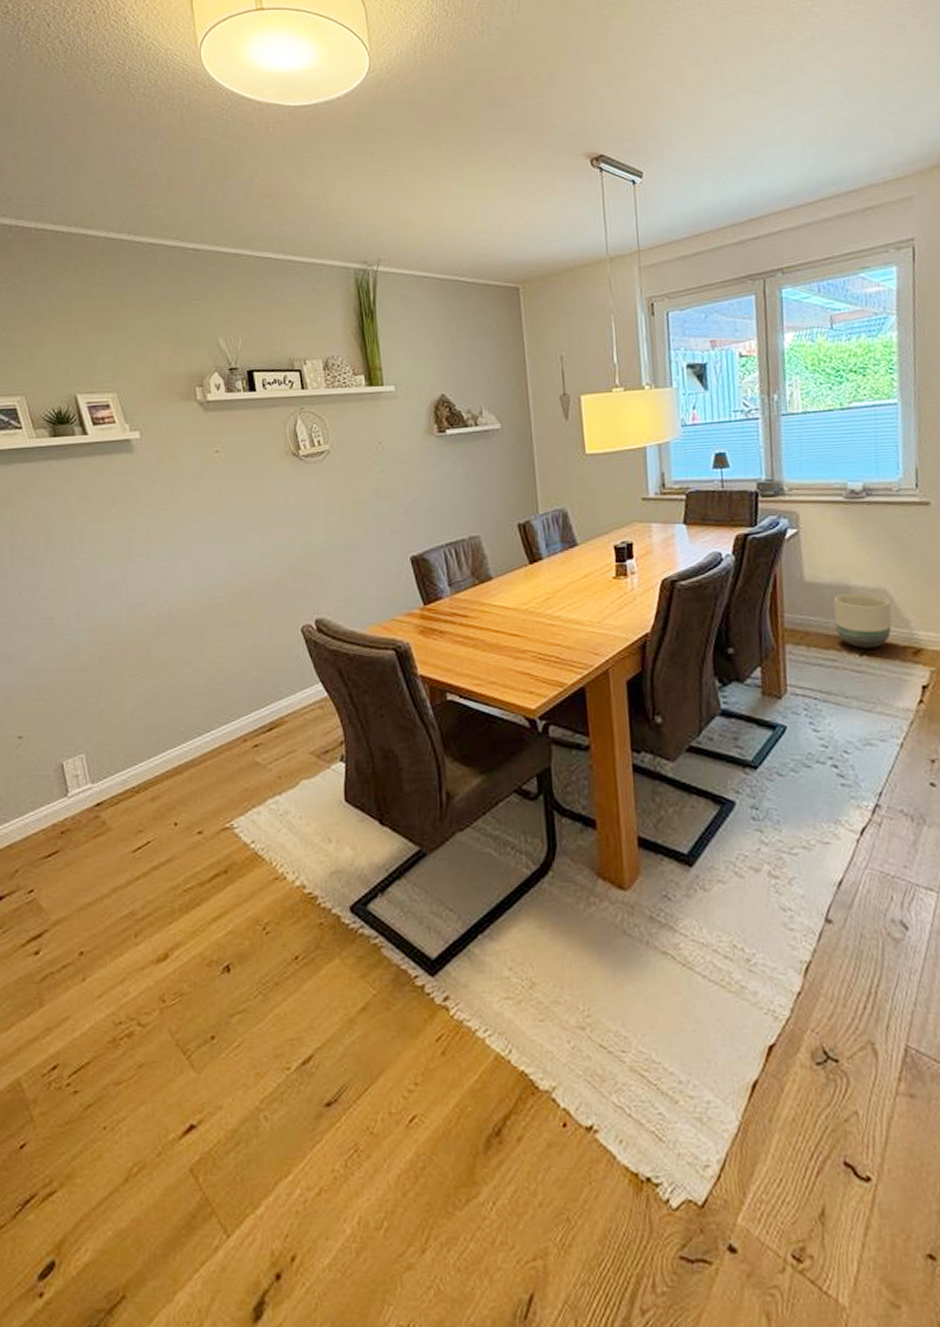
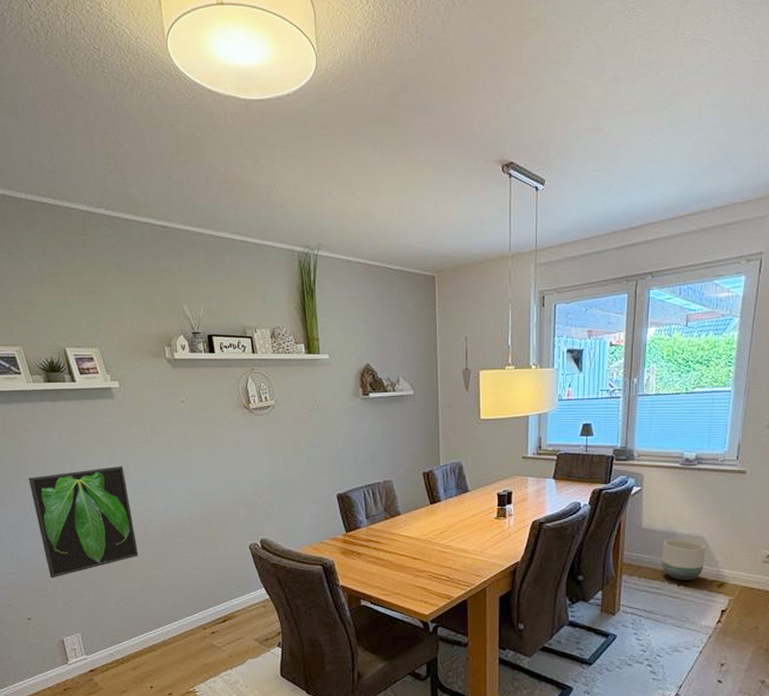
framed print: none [26,535,161,683] -> present [29,466,139,579]

